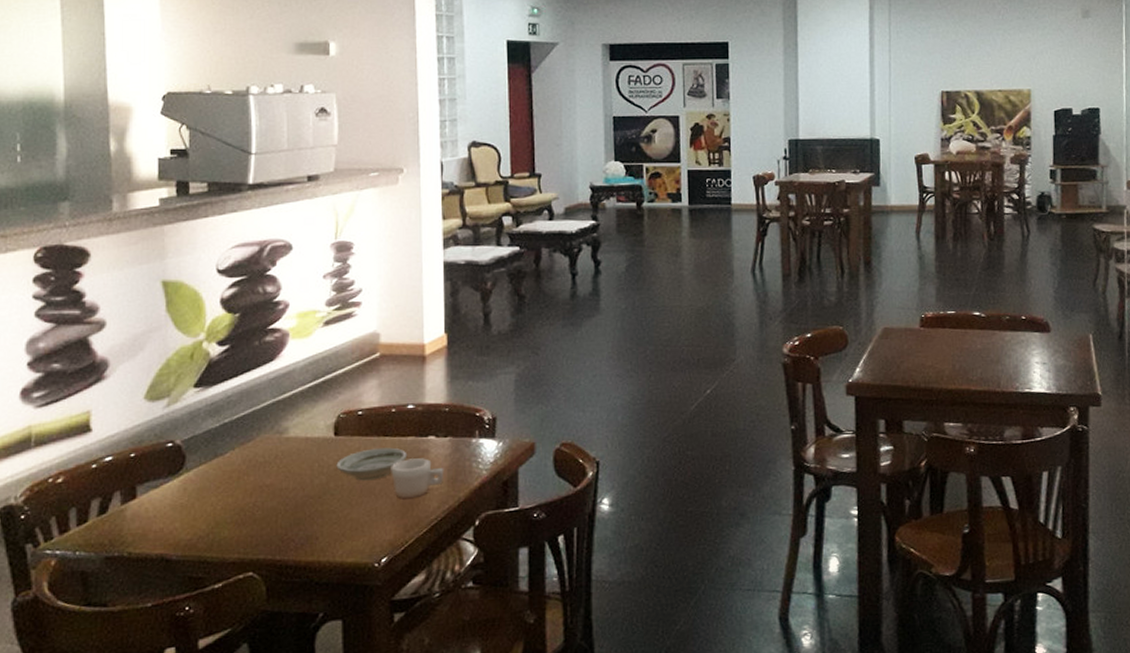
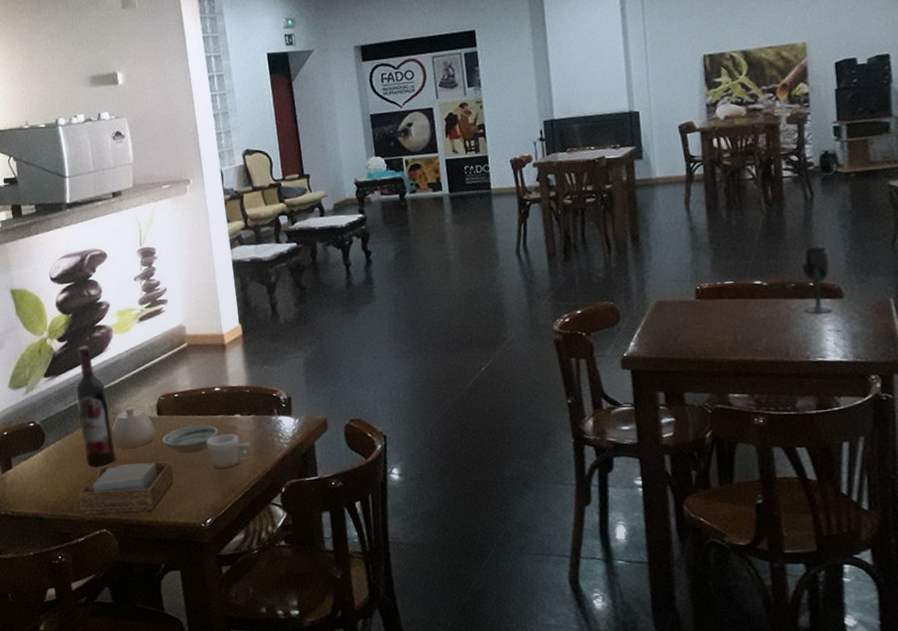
napkin holder: none [222,489,347,555] -> present [78,461,174,515]
wine bottle: none [233,351,277,497] -> present [75,345,117,467]
sugar bowl: none [273,425,330,475] -> present [111,407,156,449]
wine glass: none [1016,282,1042,347] -> present [801,247,832,315]

